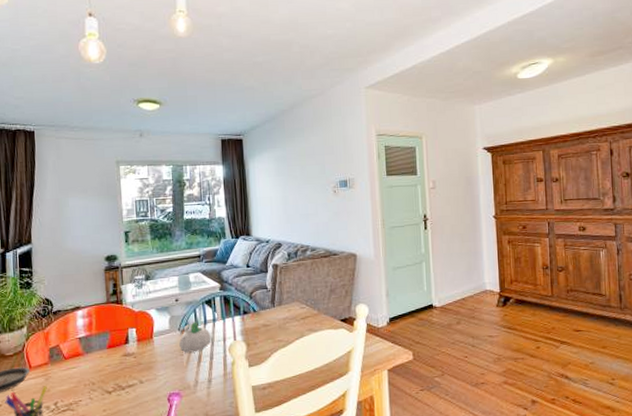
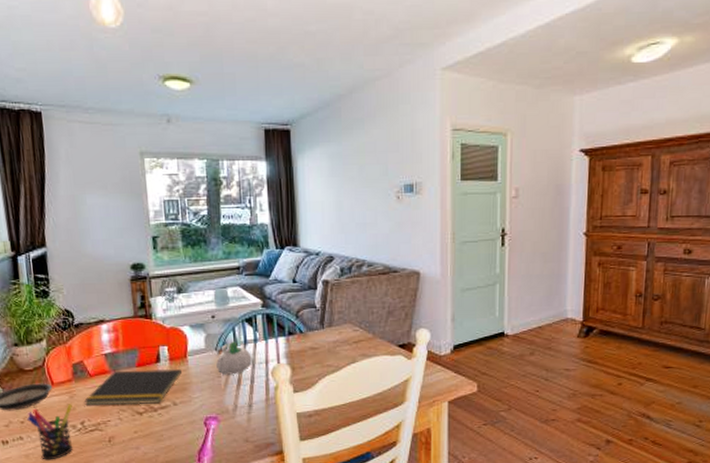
notepad: none [59,348,149,387] -> present [84,368,183,406]

